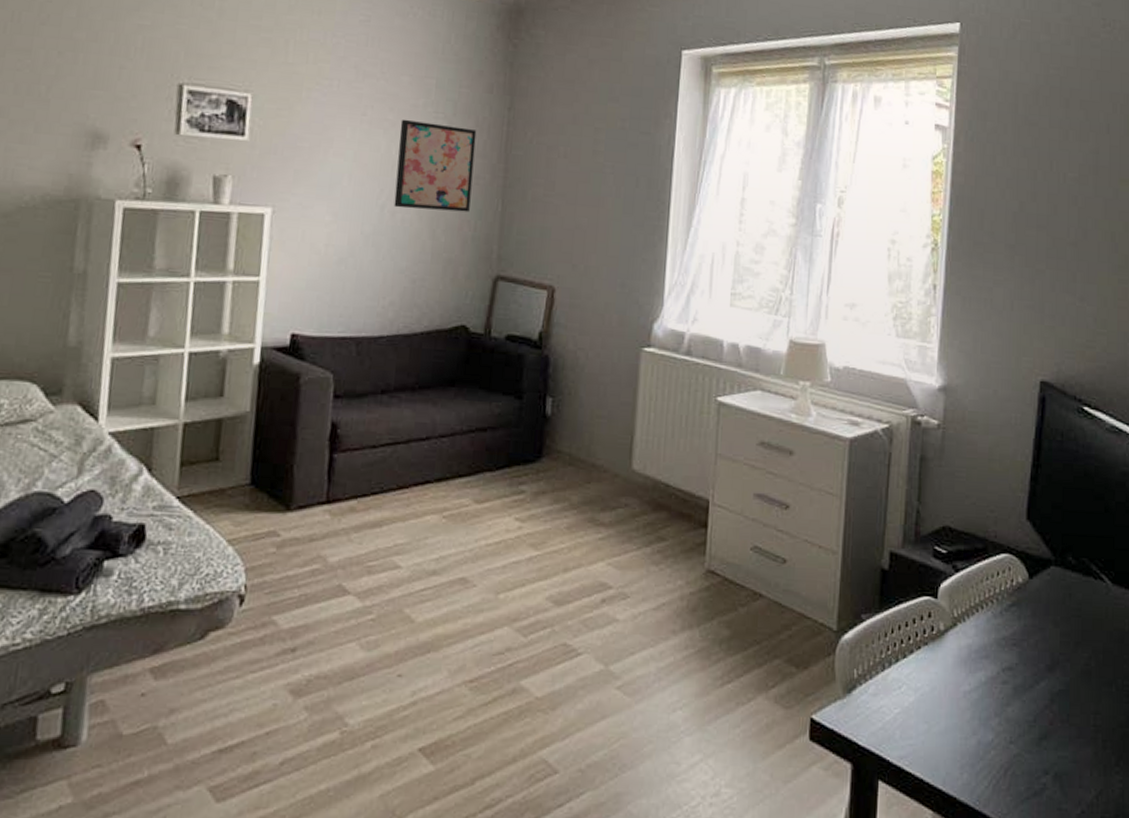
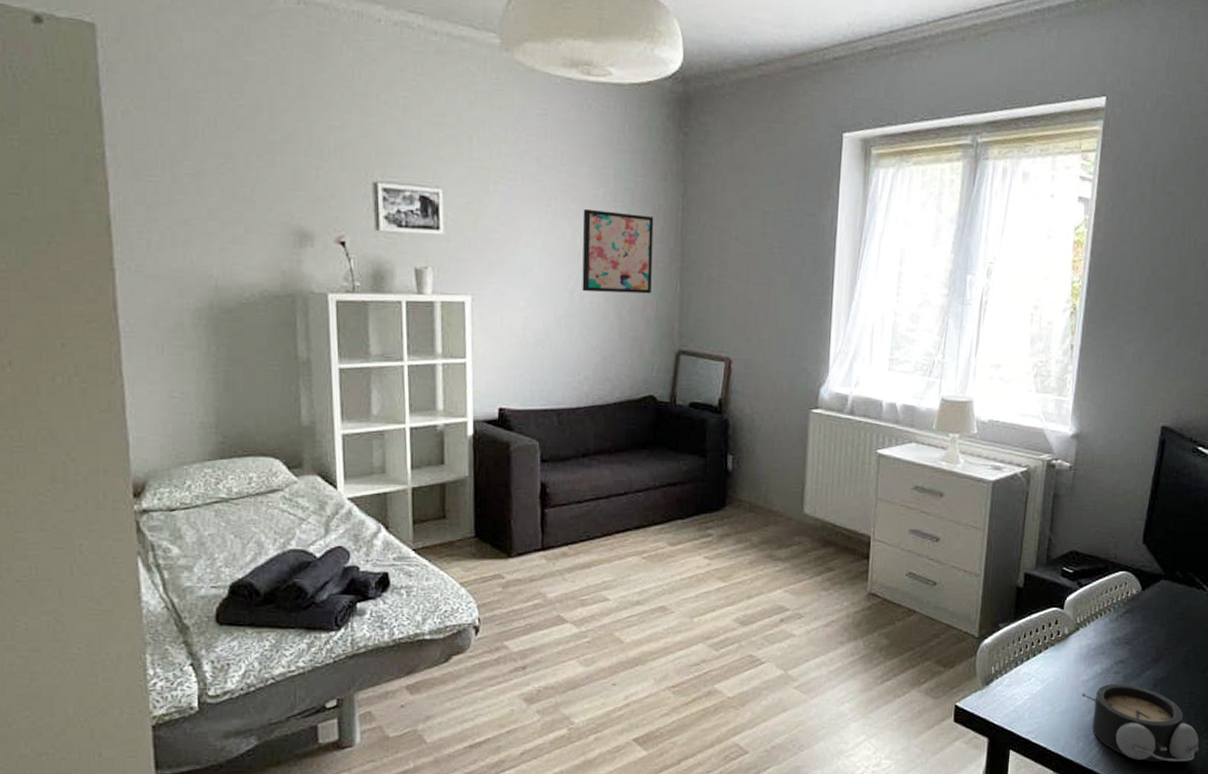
alarm clock: none [963,696,1110,805] -> present [1081,683,1199,762]

